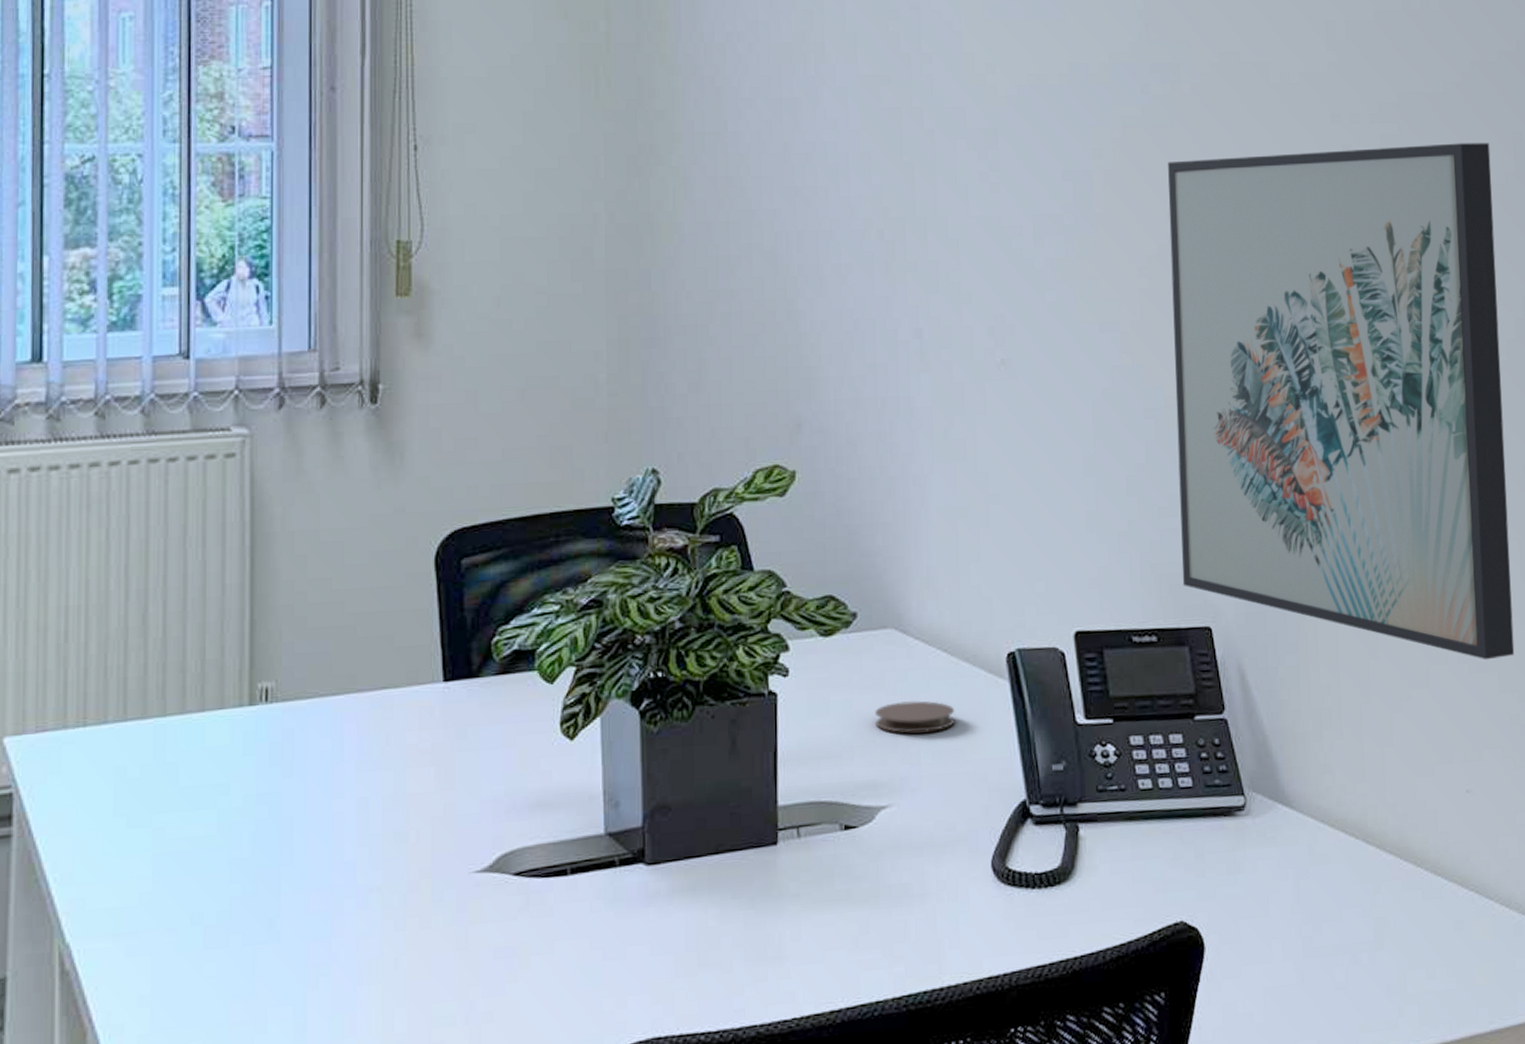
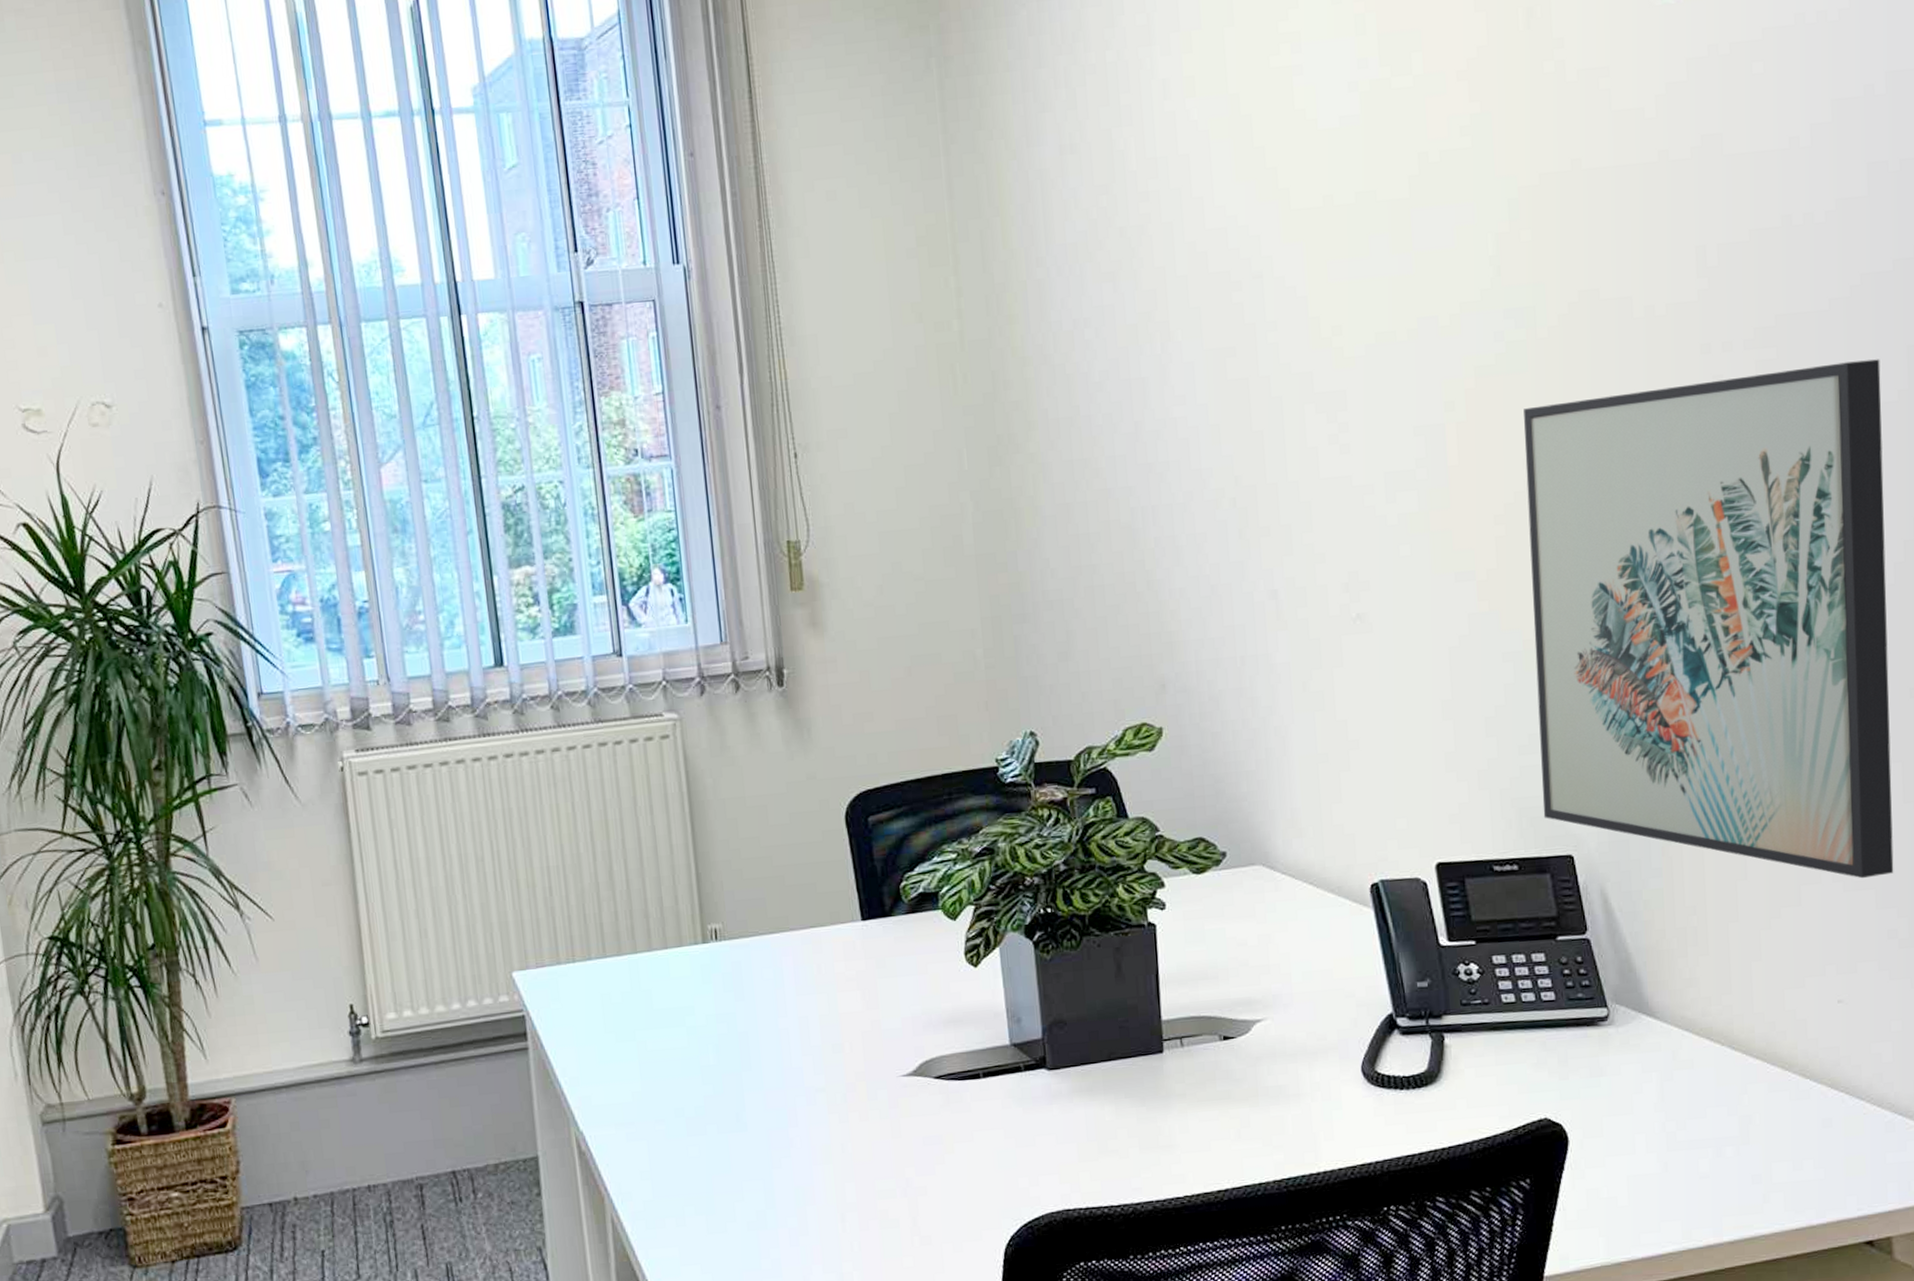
coaster: present [875,700,954,733] -> none [1247,928,1322,957]

